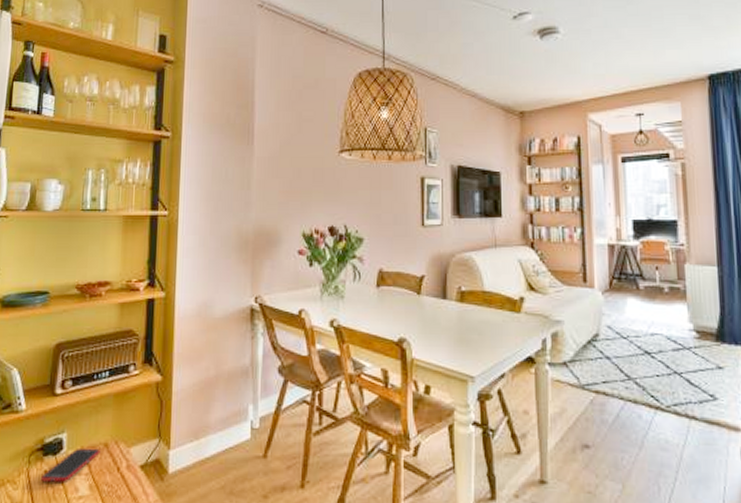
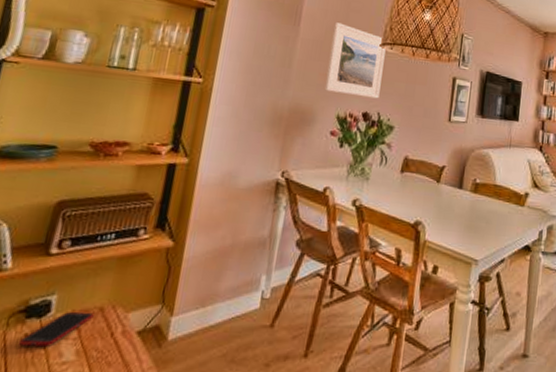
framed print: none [286,135,344,211] -> present [324,22,386,99]

